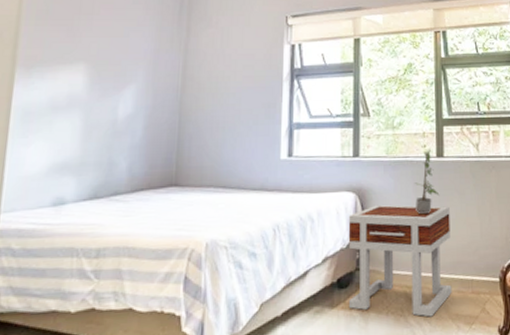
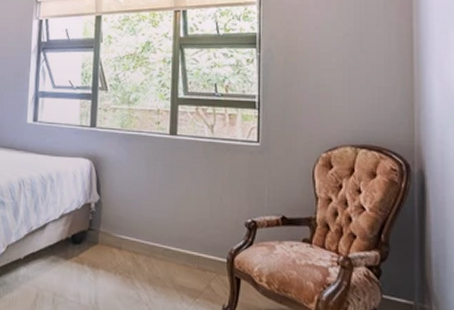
side table: present [348,204,452,317] -> none [80,173,180,284]
potted plant: present [414,149,440,215] -> none [146,126,171,188]

